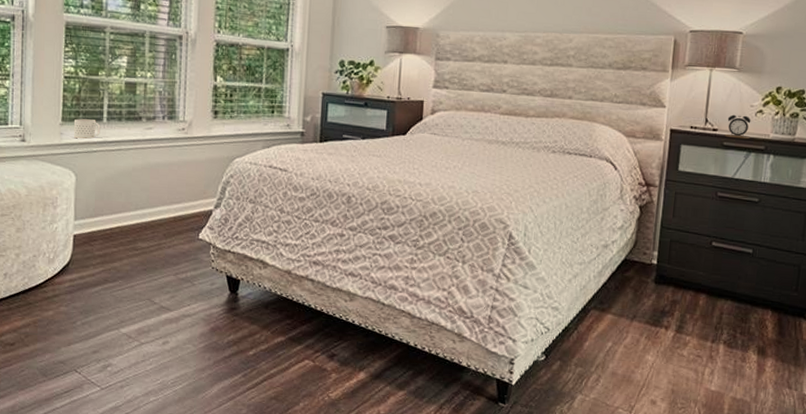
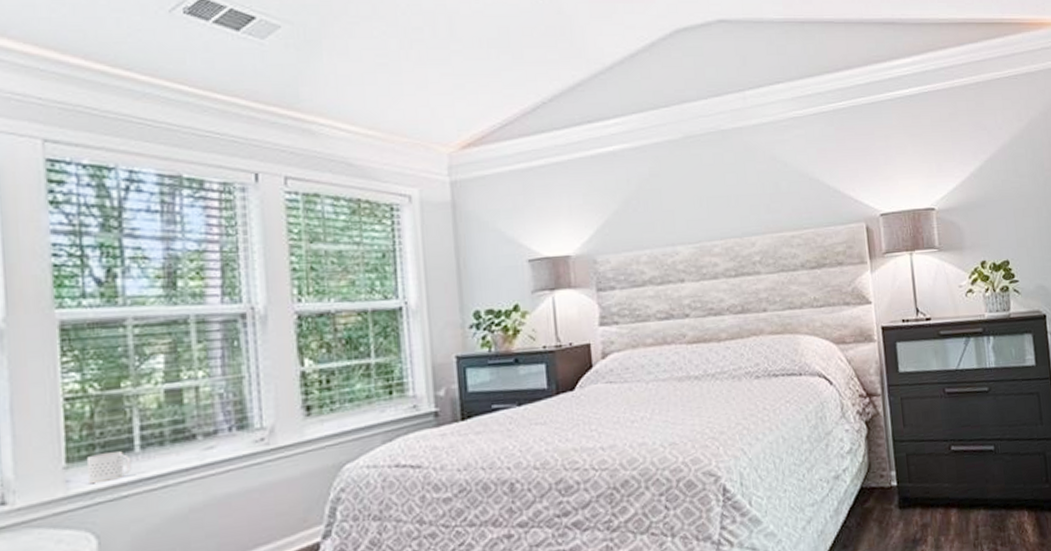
alarm clock: present [724,113,751,140] -> none [938,296,966,326]

